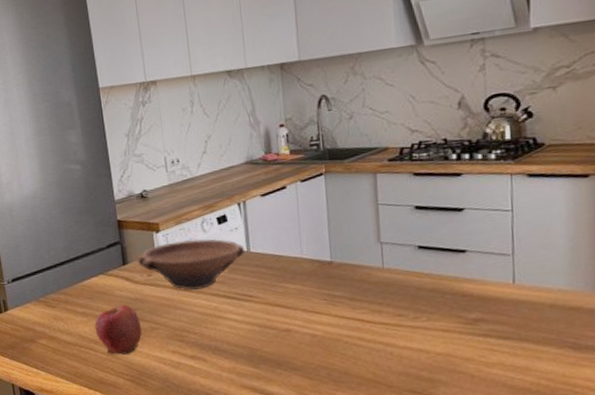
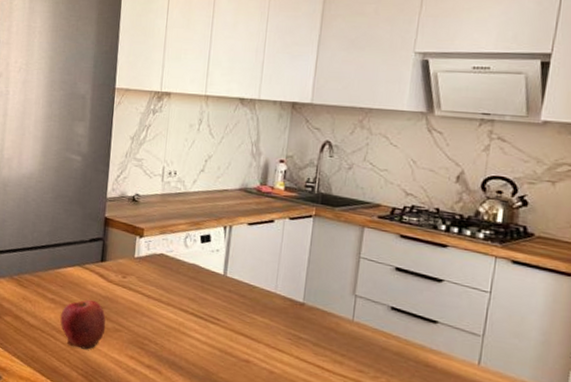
bowl: present [137,238,245,291] -> none [116,249,222,302]

